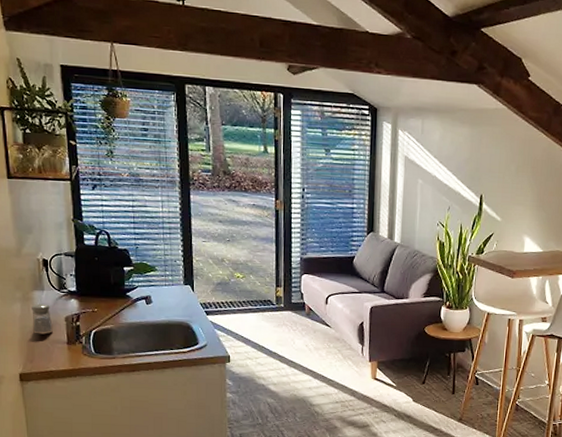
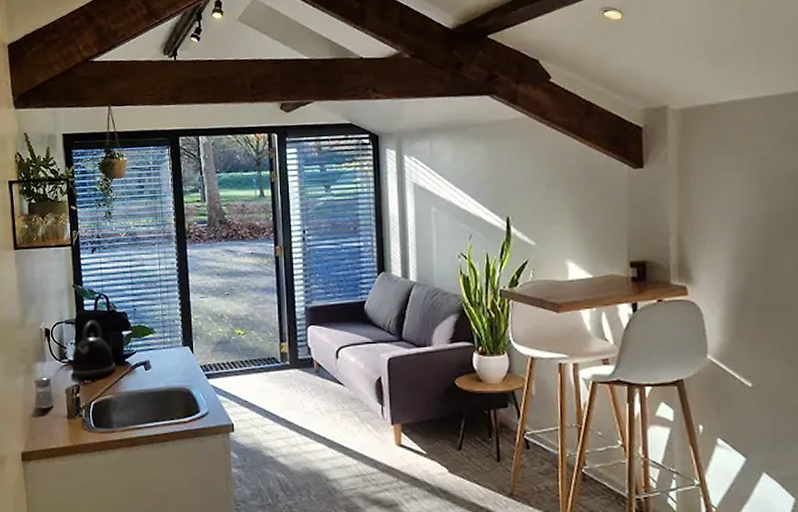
kettle: none [71,254,116,308] -> present [71,319,115,377]

